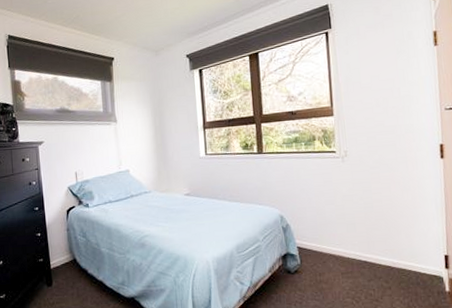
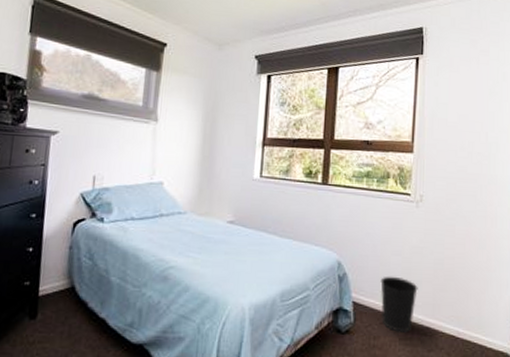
wastebasket: none [319,222,353,268] -> present [380,276,418,333]

